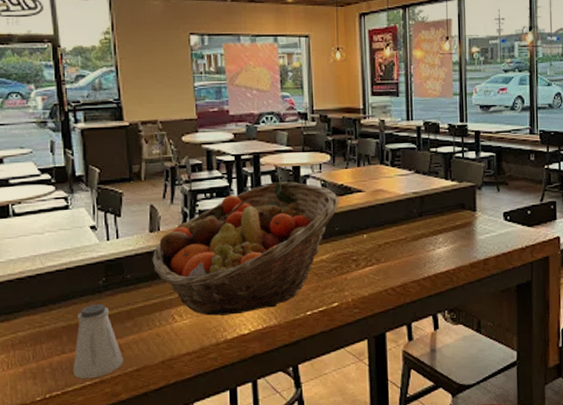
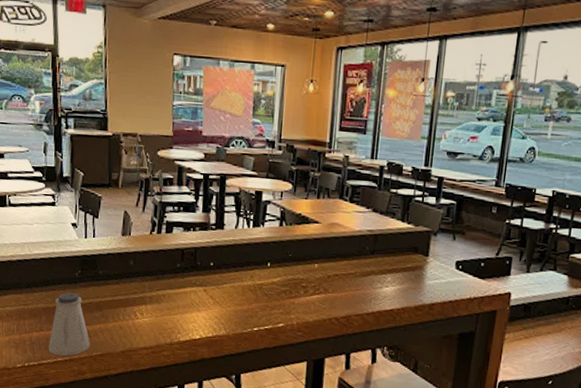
fruit basket: present [152,182,339,316] -> none [121,204,296,321]

